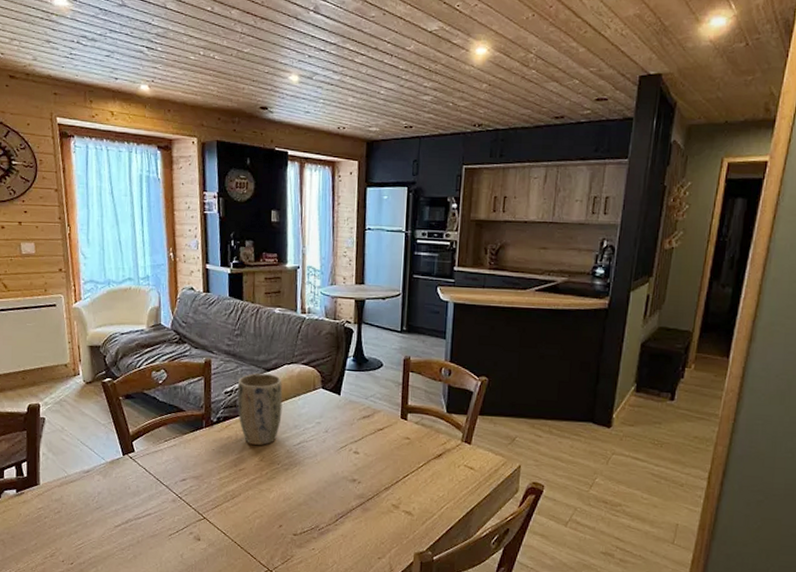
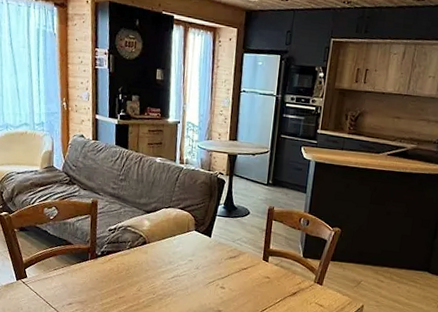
plant pot: present [237,373,283,445] -> none [119,214,161,278]

